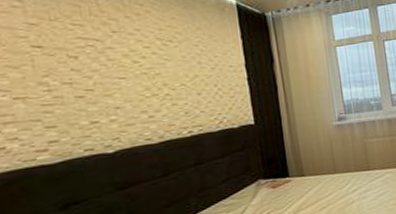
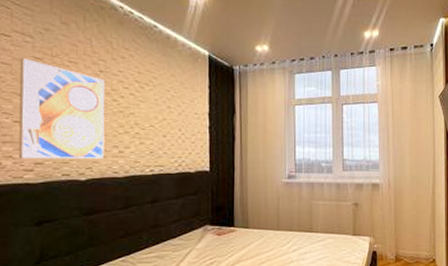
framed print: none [9,26,132,140] -> present [18,58,105,160]

